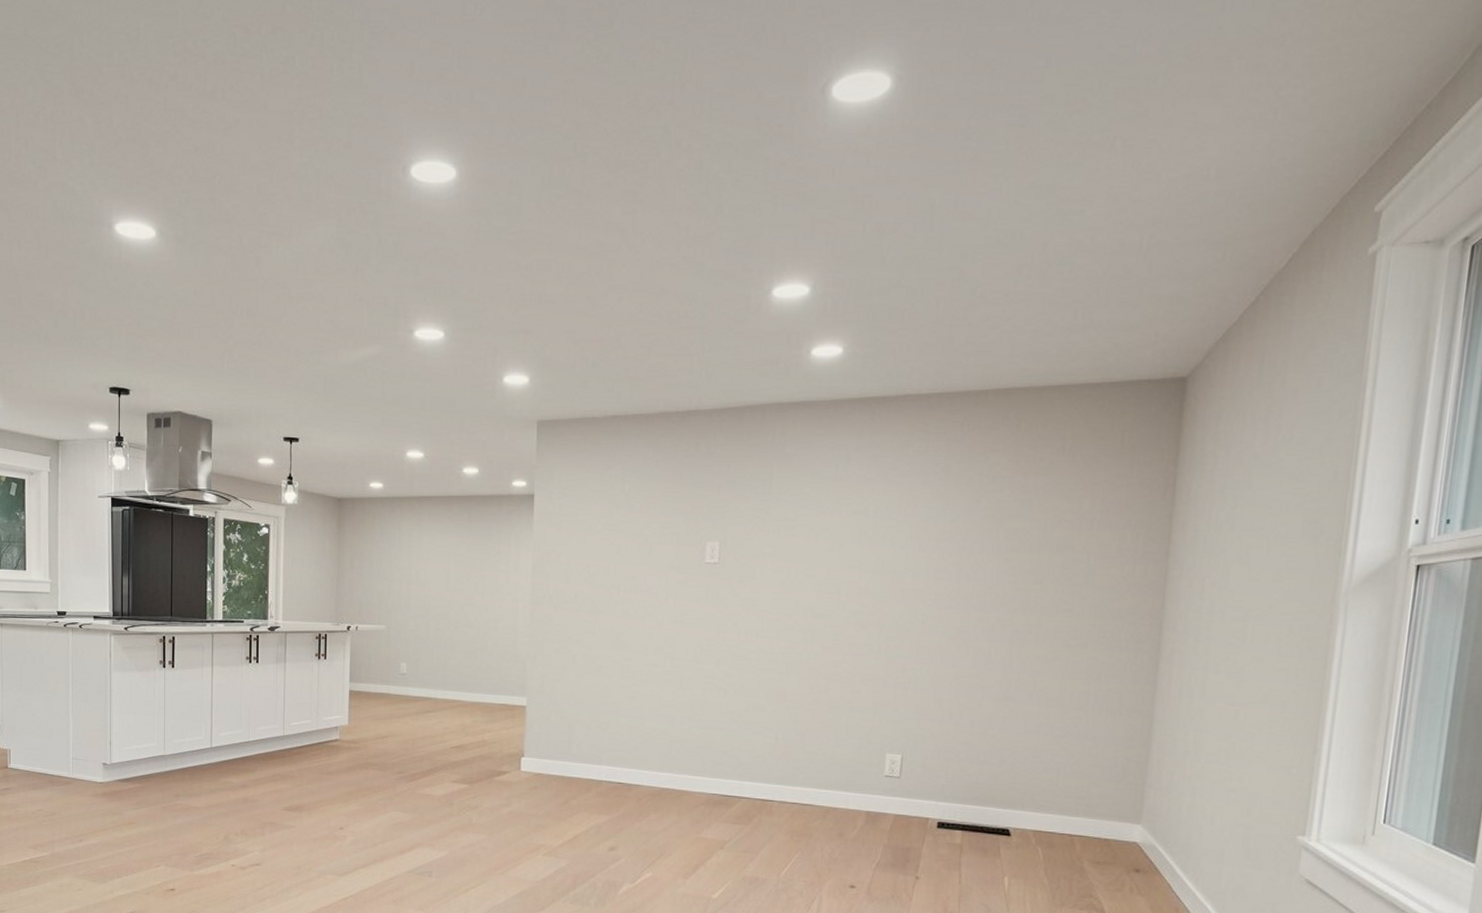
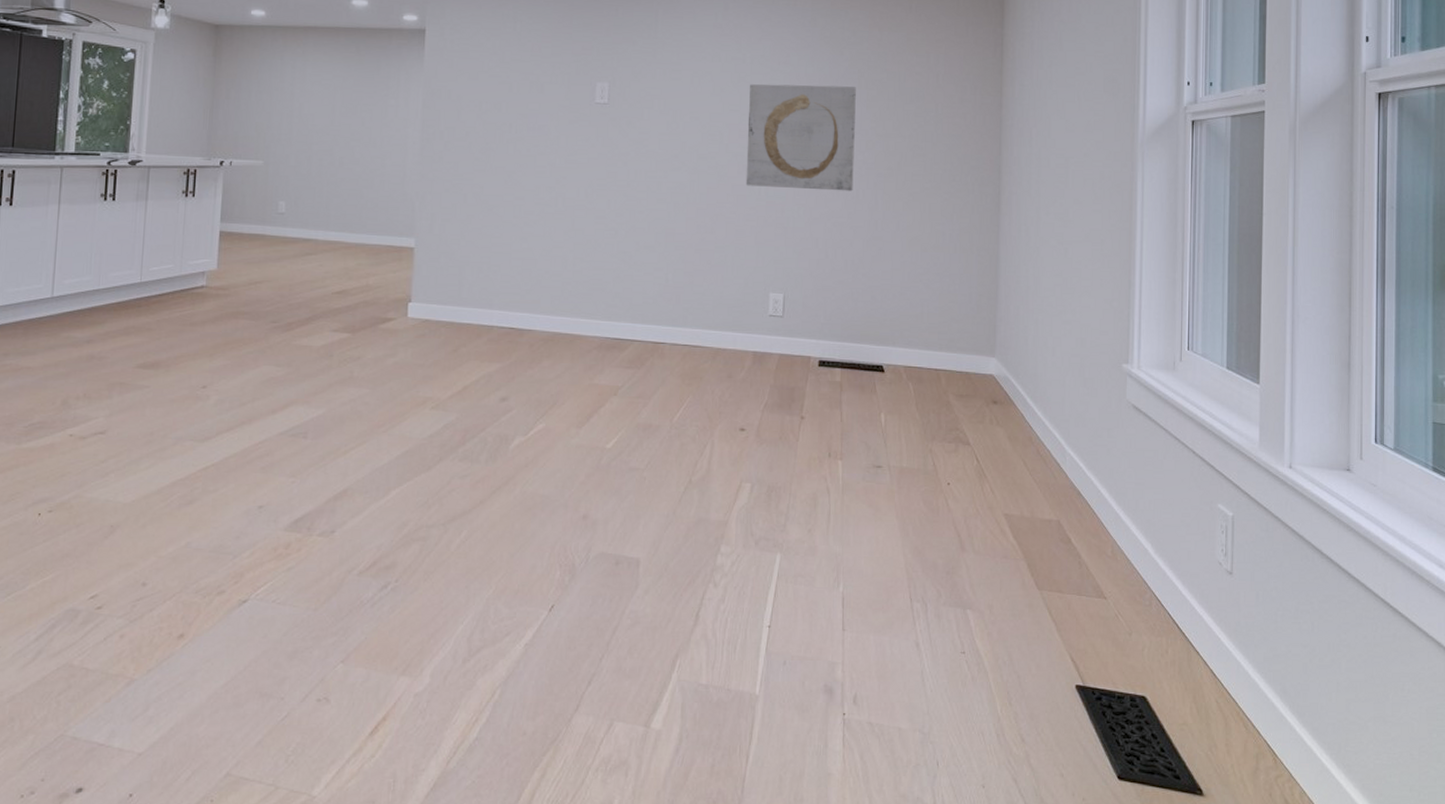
wall art: none [864,537,994,650] -> present [745,84,856,192]

